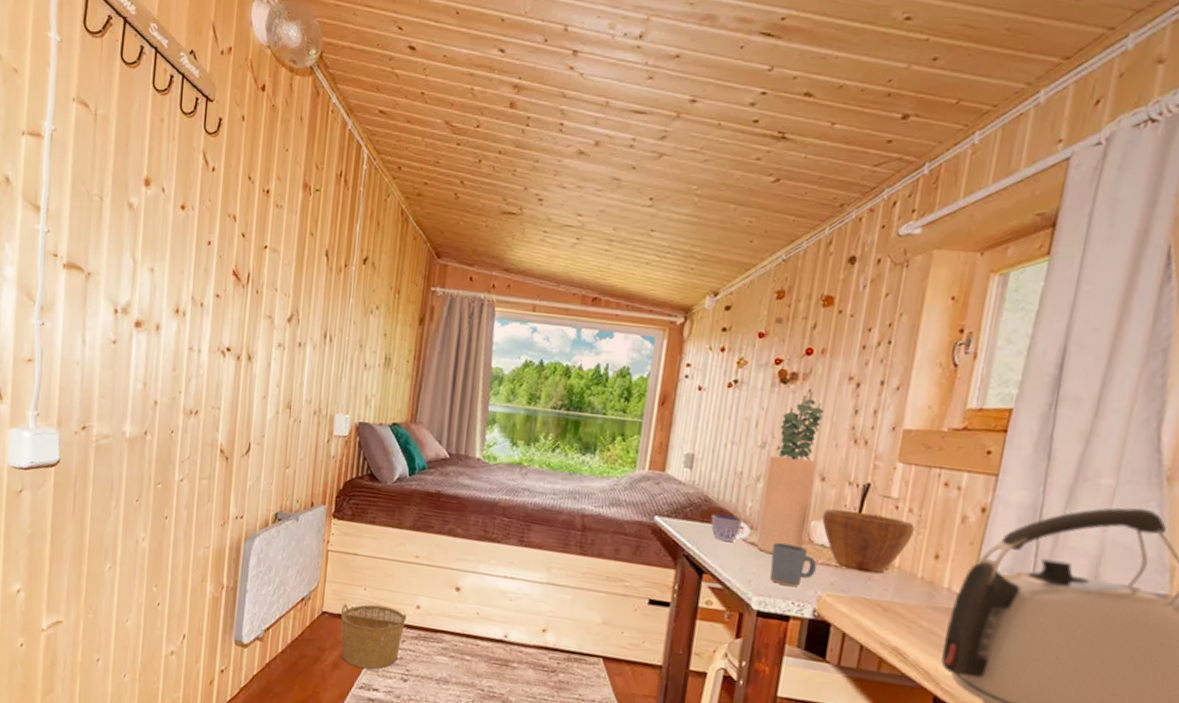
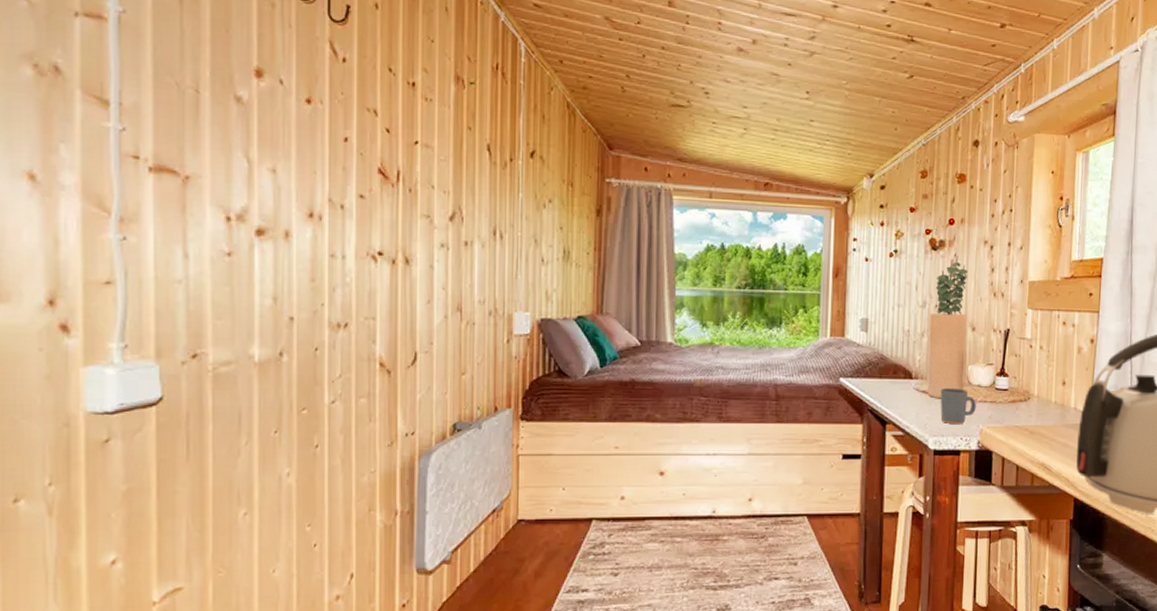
basket: present [340,604,407,670] -> none [538,503,611,571]
cup: present [710,514,750,543] -> none [888,370,921,393]
bowl: present [822,509,915,573] -> none [976,353,1045,403]

